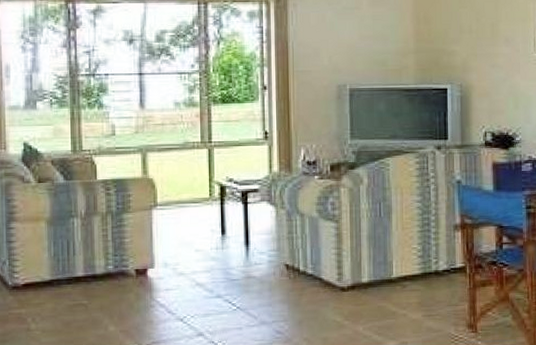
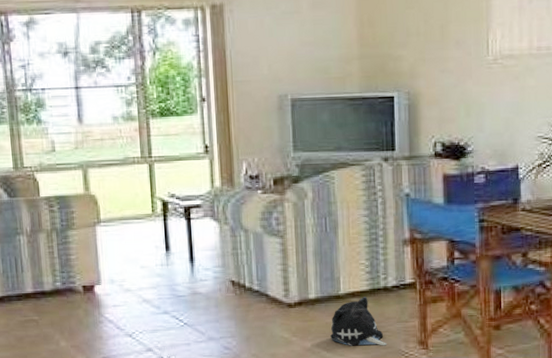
plush toy: none [382,281,438,330] -> present [330,297,387,346]

